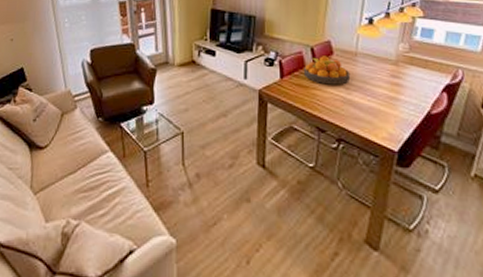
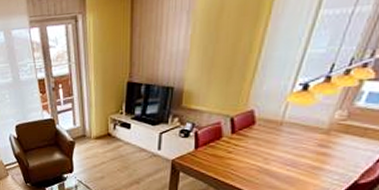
fruit bowl: present [304,56,351,85] -> none [221,126,272,155]

